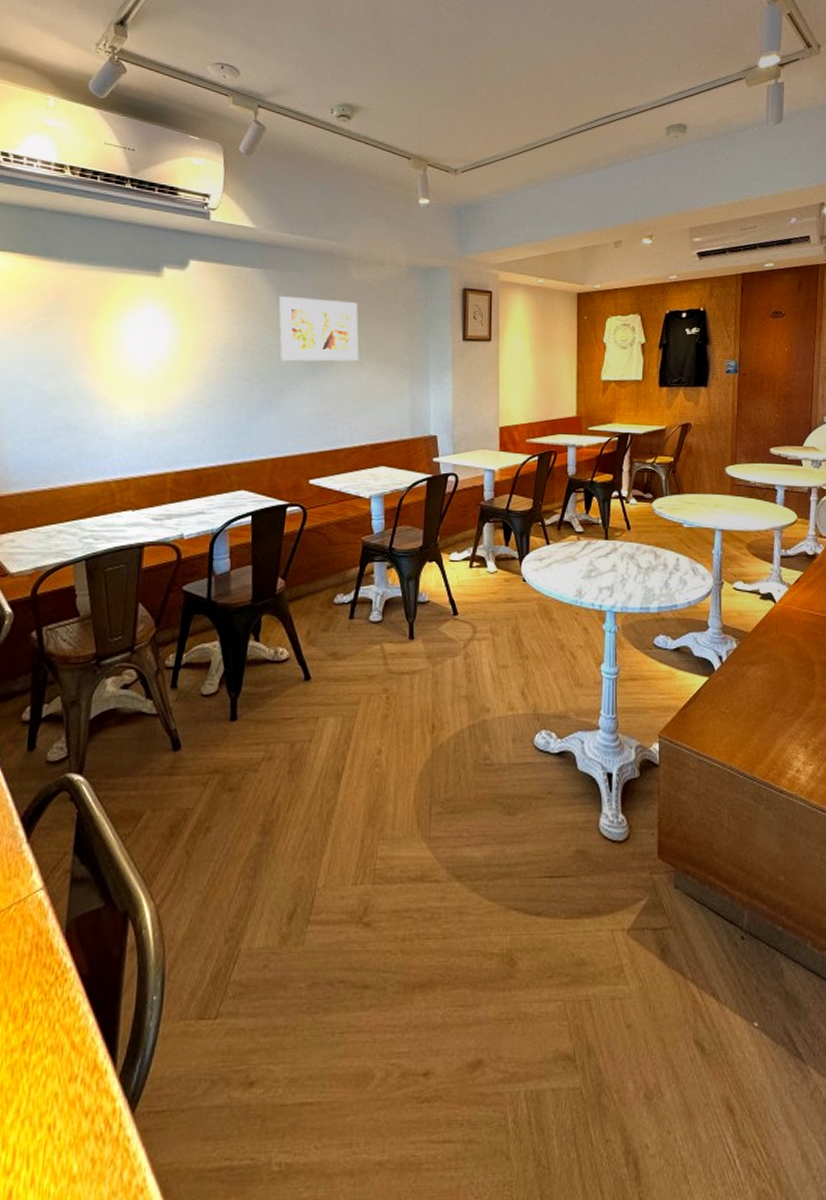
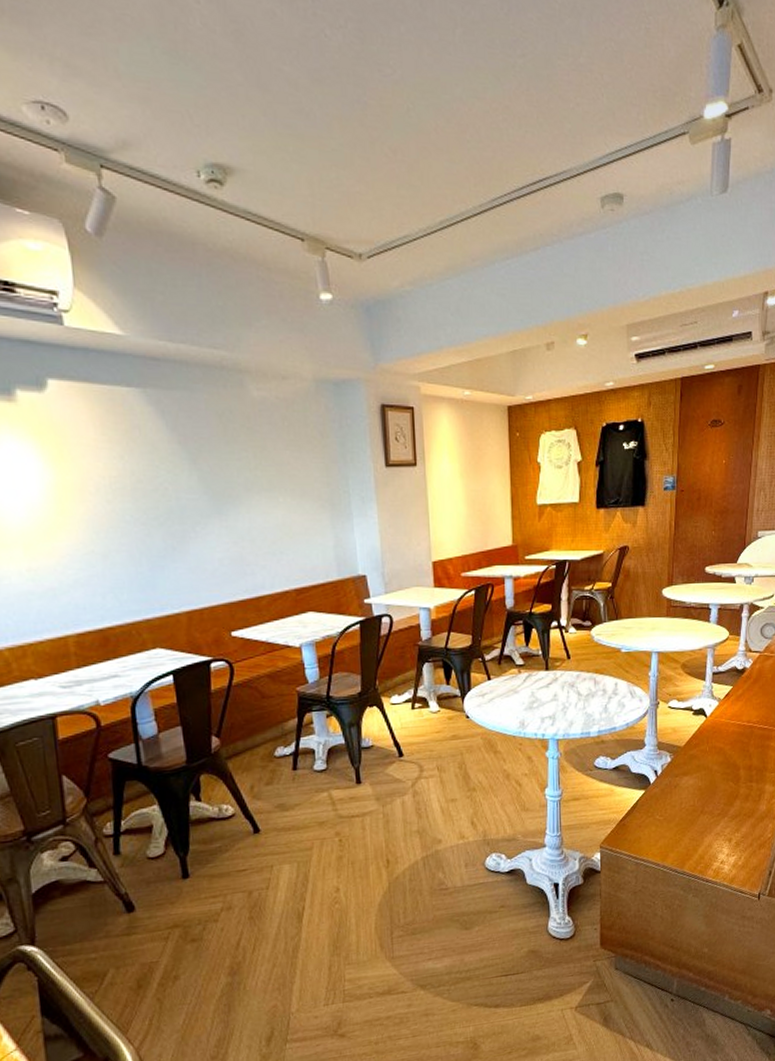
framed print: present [278,296,359,362] -> none [166,422,271,500]

